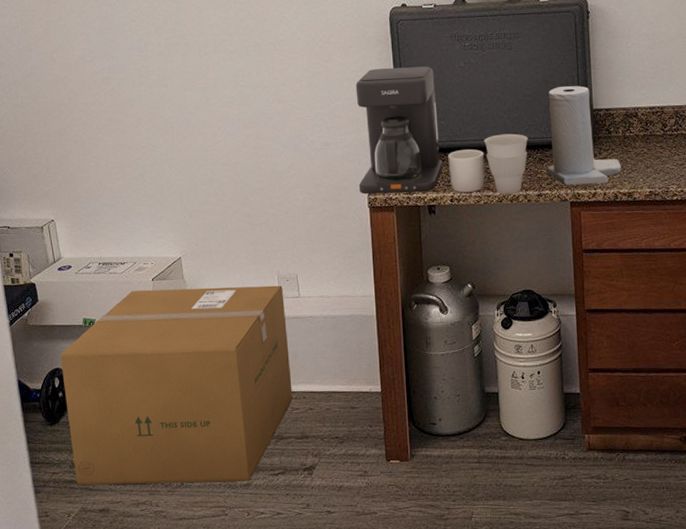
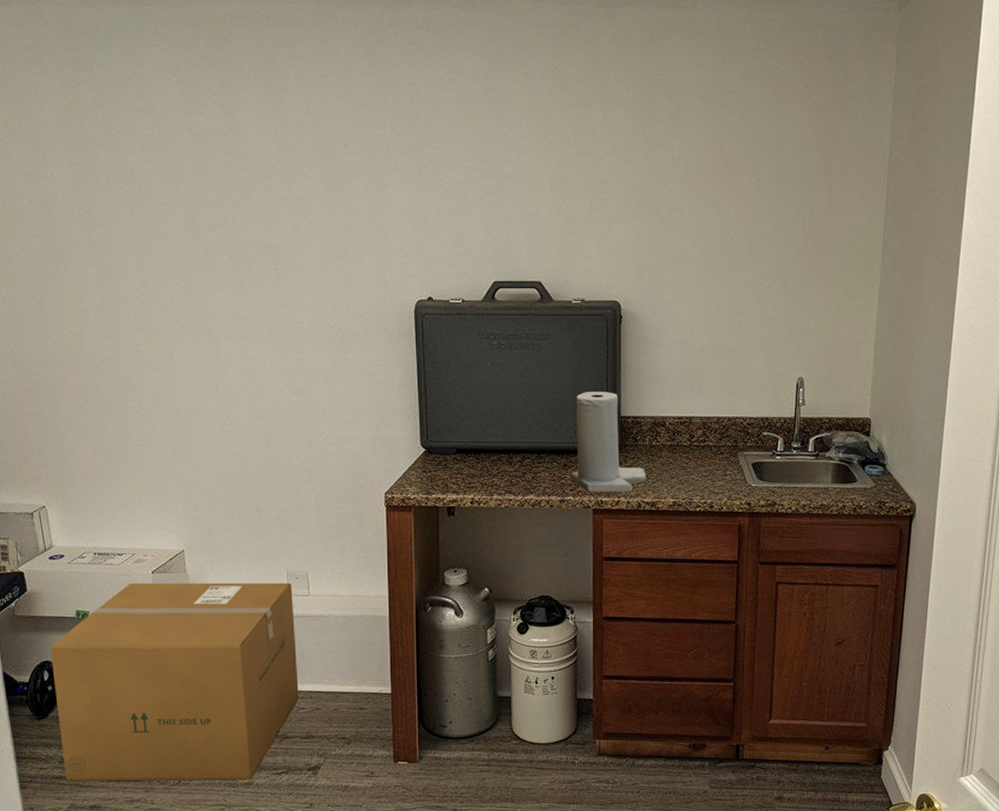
coffee maker: present [355,66,443,195] -> none [375,363,464,493]
mug: present [448,149,485,194] -> none [470,452,508,496]
cup: present [484,133,528,195] -> none [507,437,553,499]

